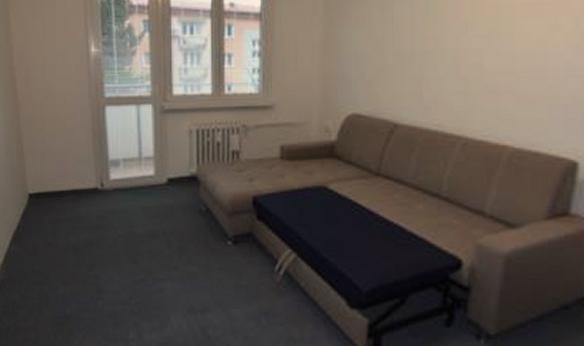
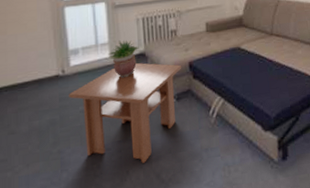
coffee table: none [107,188,243,311] -> present [69,63,182,163]
potted plant: none [152,156,190,203] -> present [107,40,139,78]

